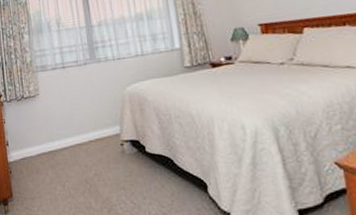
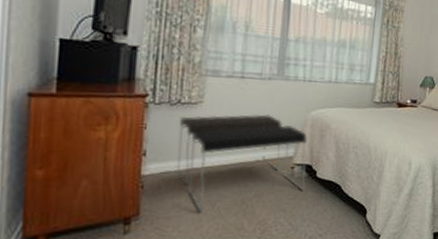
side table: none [26,97,138,192] -> present [176,114,307,212]

